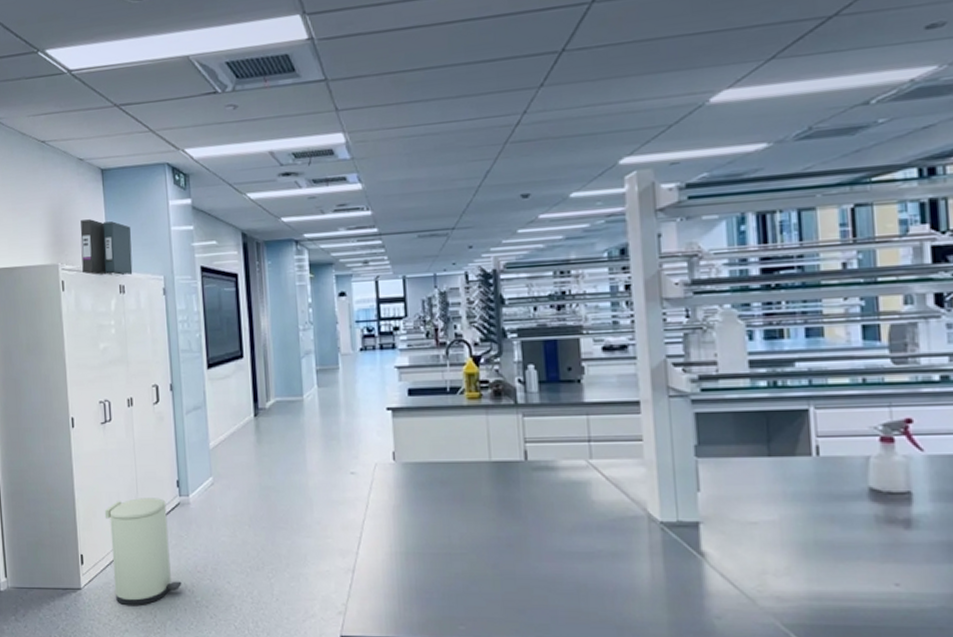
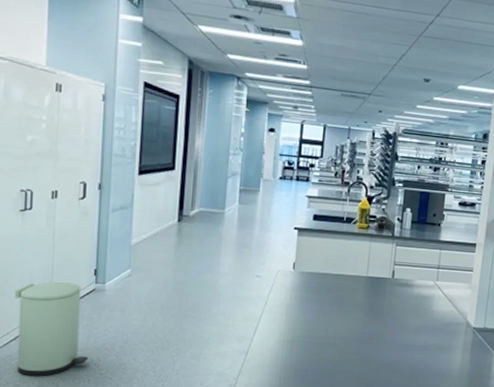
binder: present [80,219,112,275] -> none [16,11,50,71]
binder: present [103,221,133,276] -> none [41,19,76,77]

